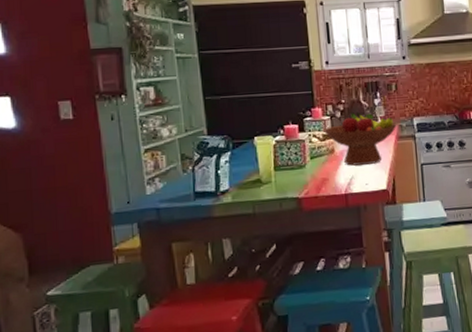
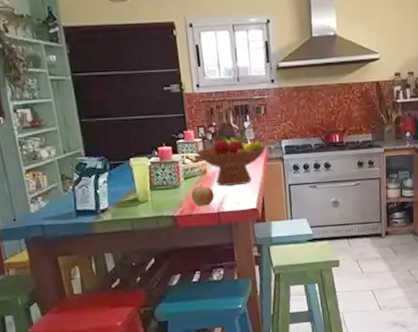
apple: none [317,163,342,188] -> present [191,183,214,207]

